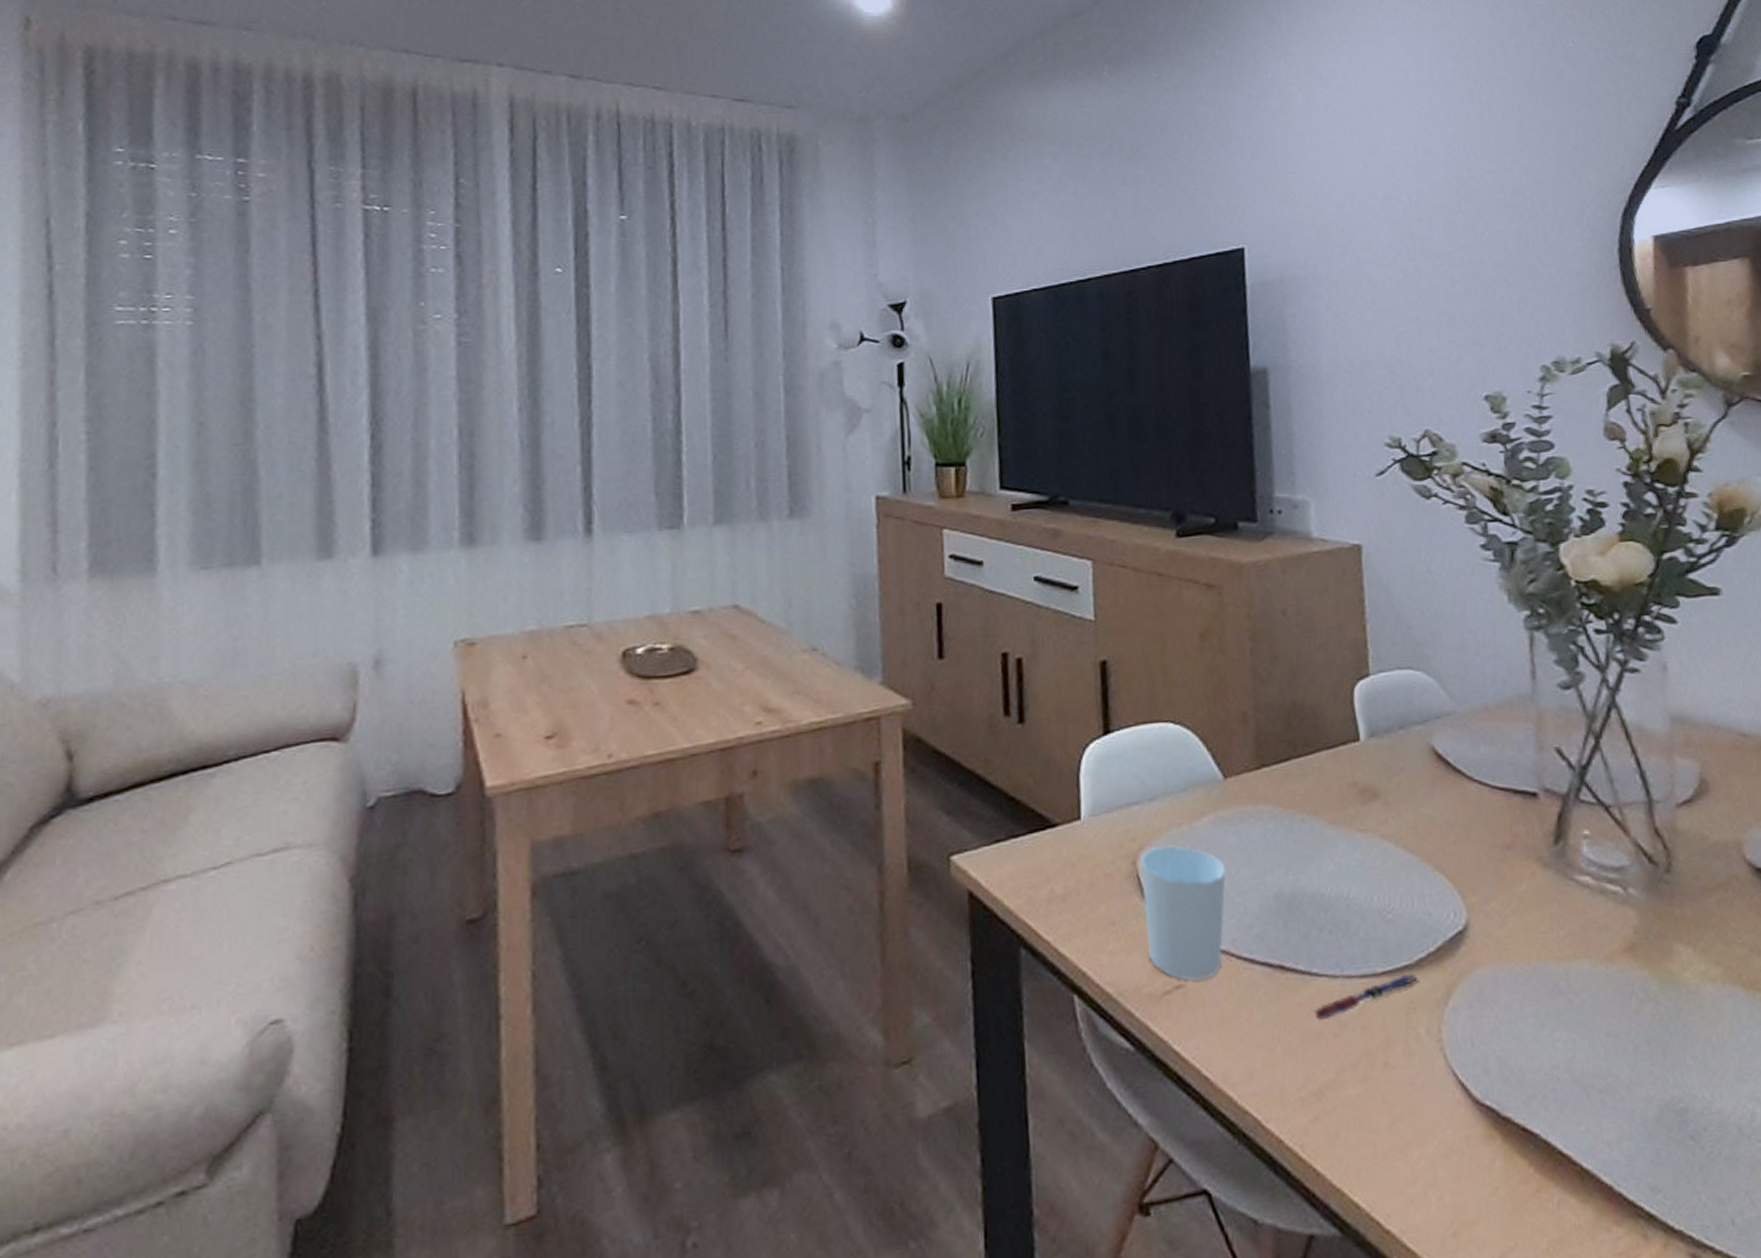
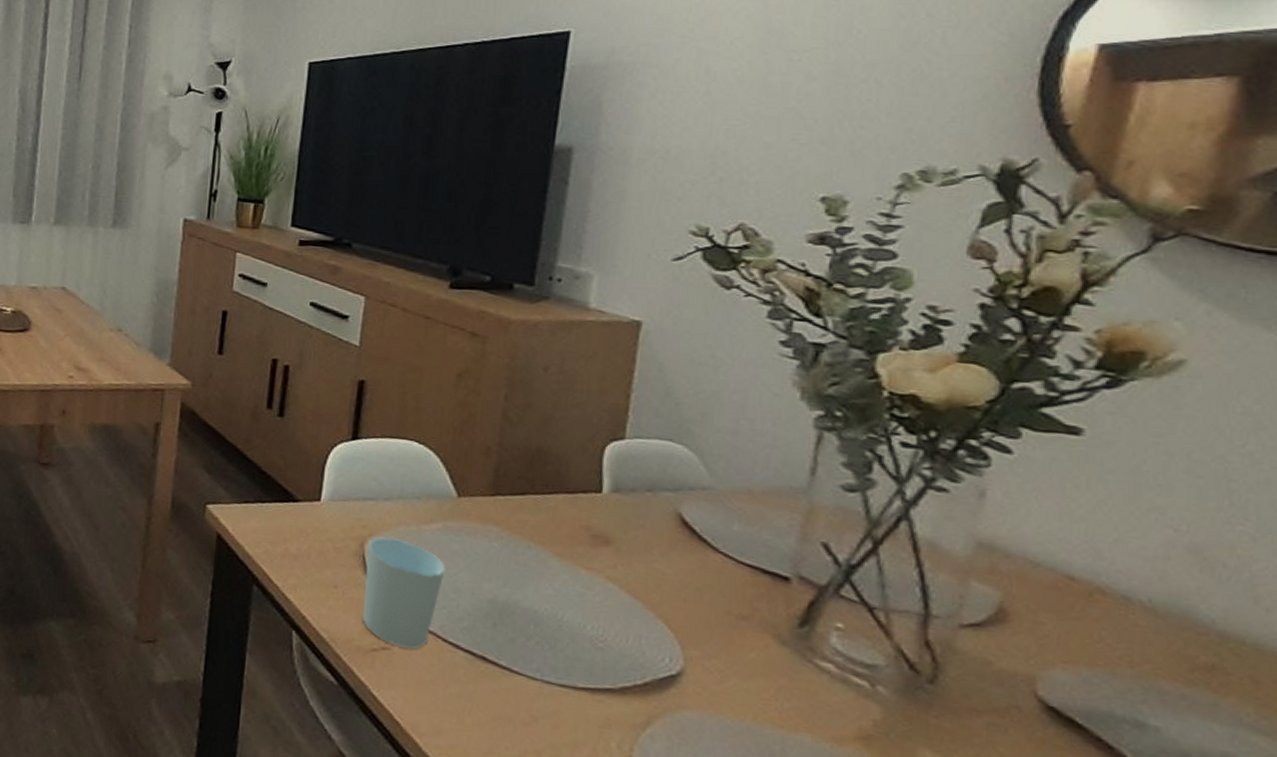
pen: present [1312,973,1419,1020] -> none [506,694,619,711]

